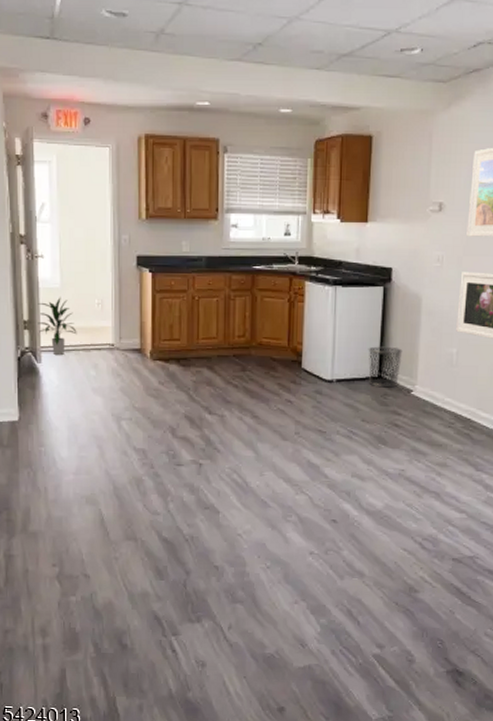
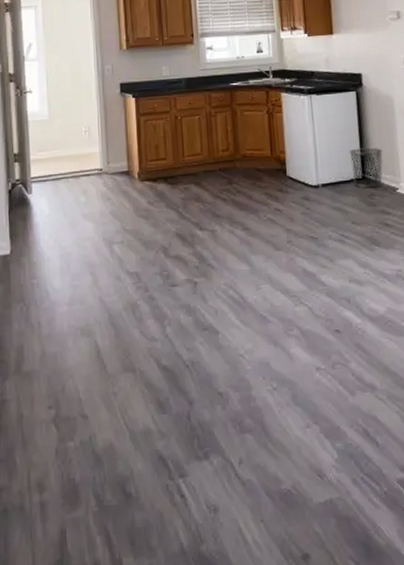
indoor plant: present [37,297,77,356] -> none [27,128,66,185]

